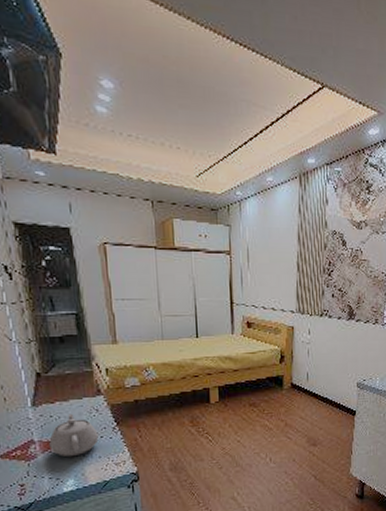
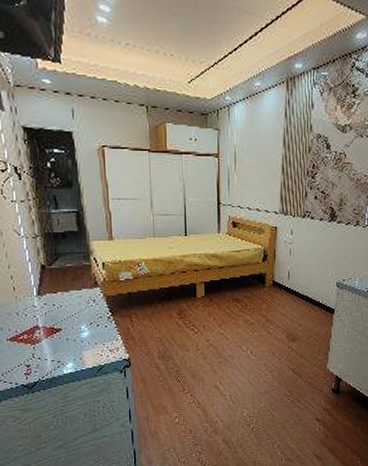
teapot: present [49,413,99,456] -> none [52,303,95,342]

